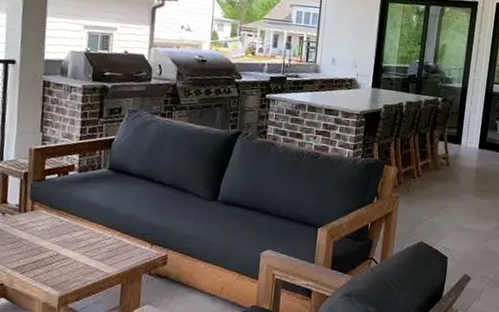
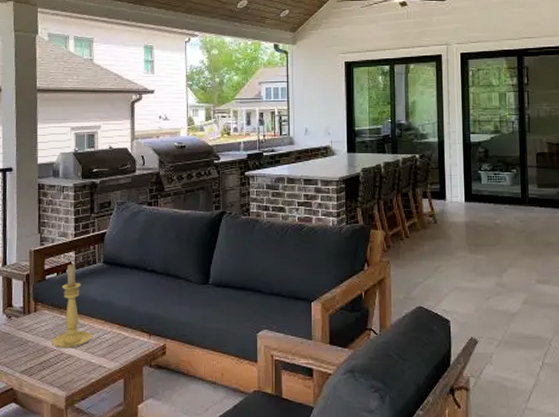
candle holder: none [47,166,92,250] -> present [51,263,92,348]

